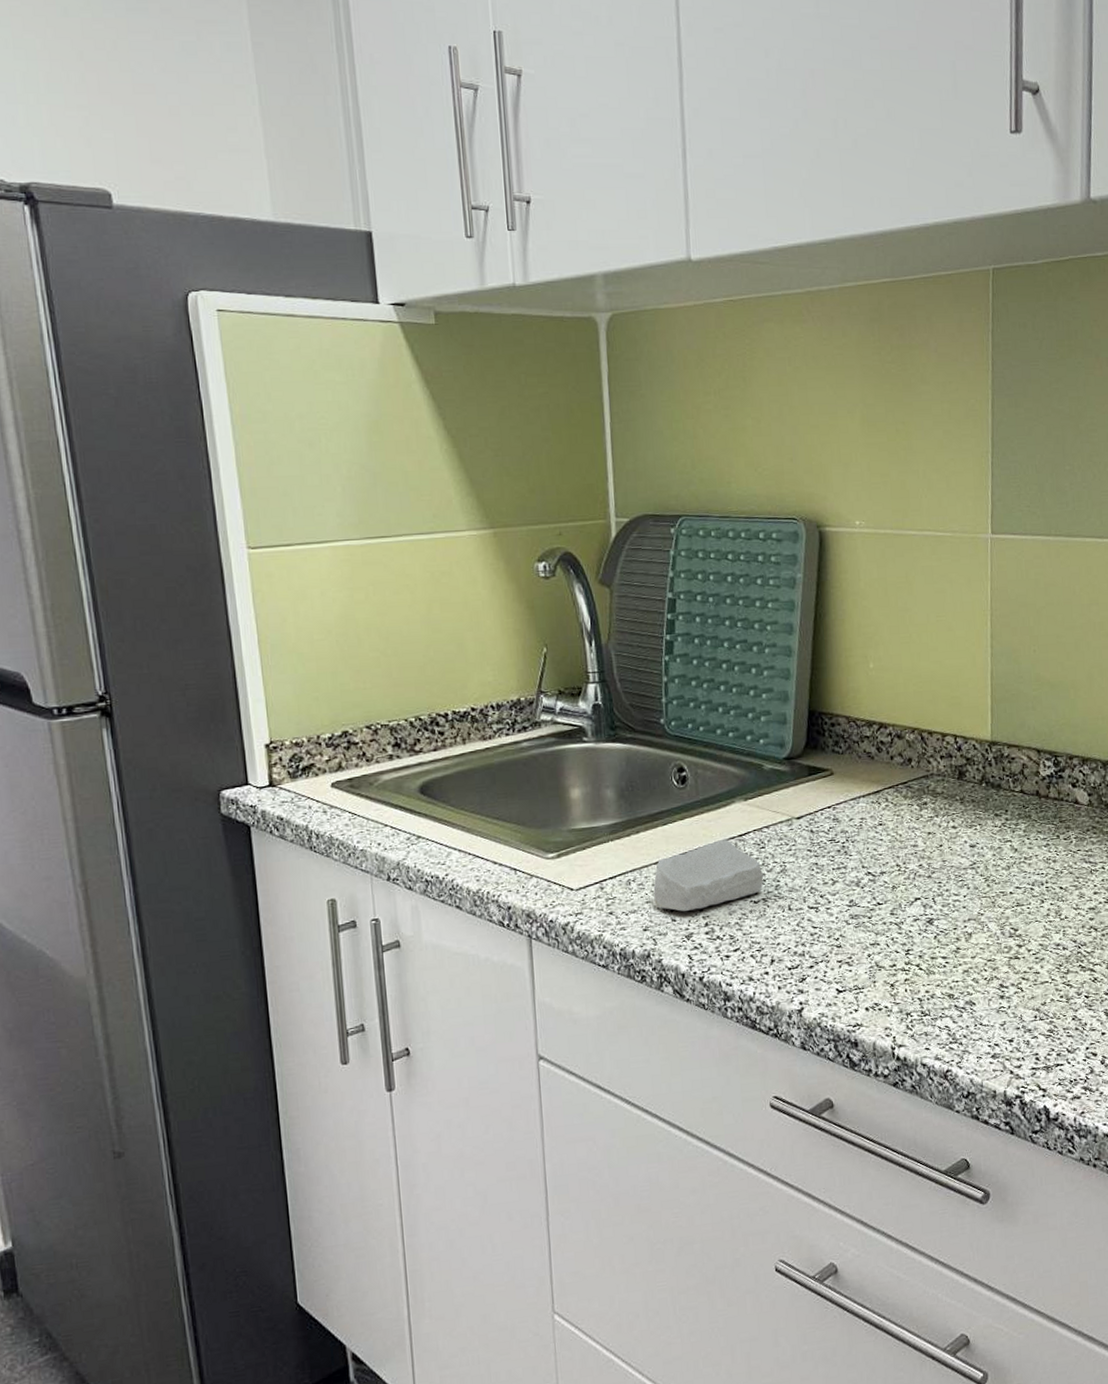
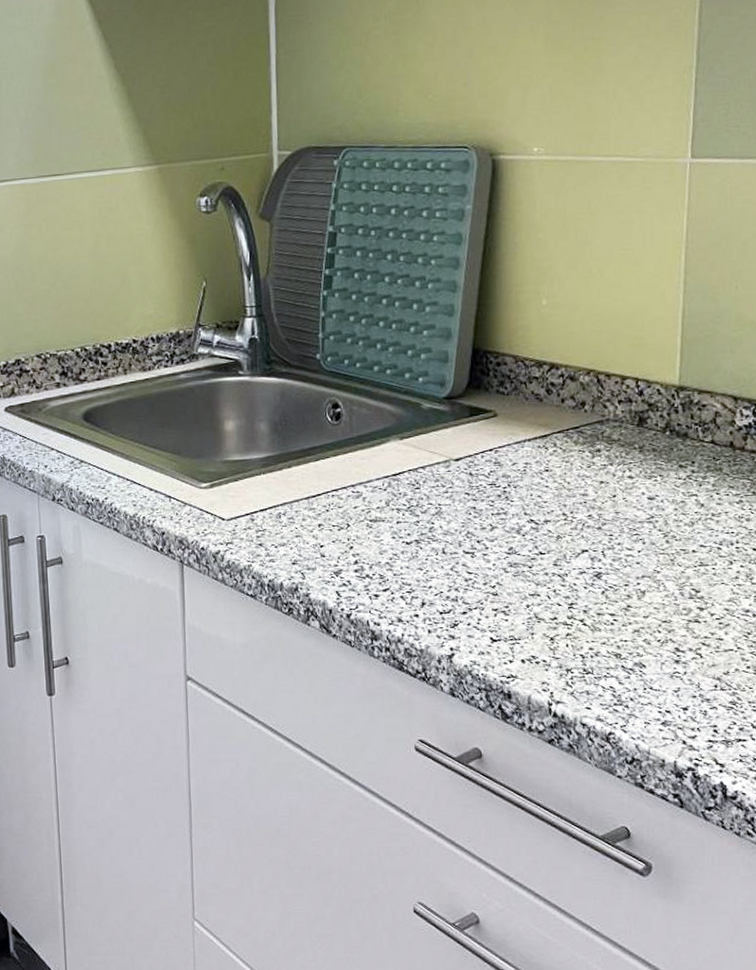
soap bar: present [653,840,764,912] -> none [303,478,418,547]

